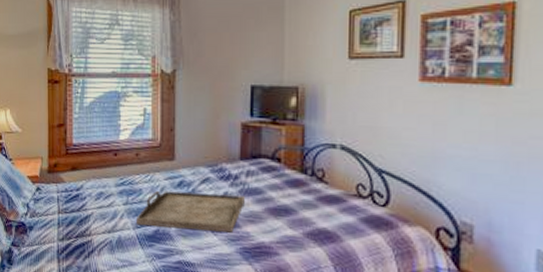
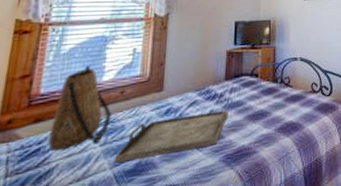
tote bag: none [84,122,130,201] -> present [48,65,112,151]

